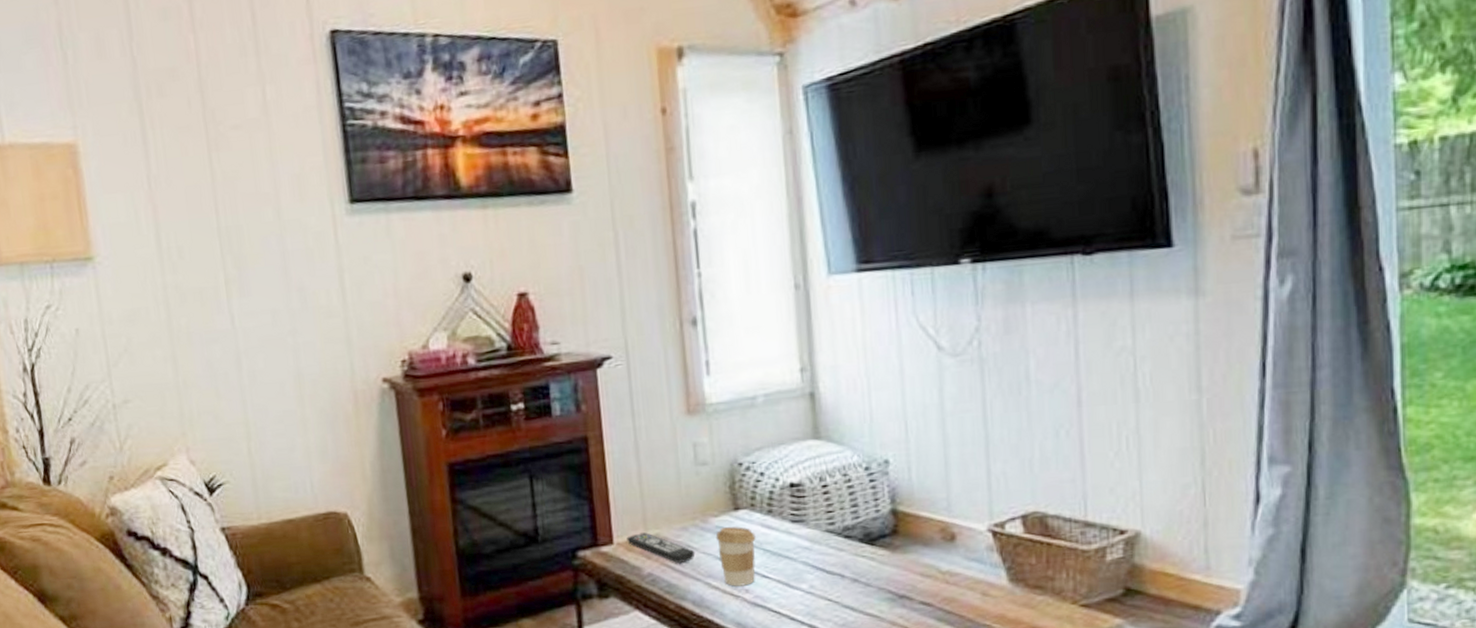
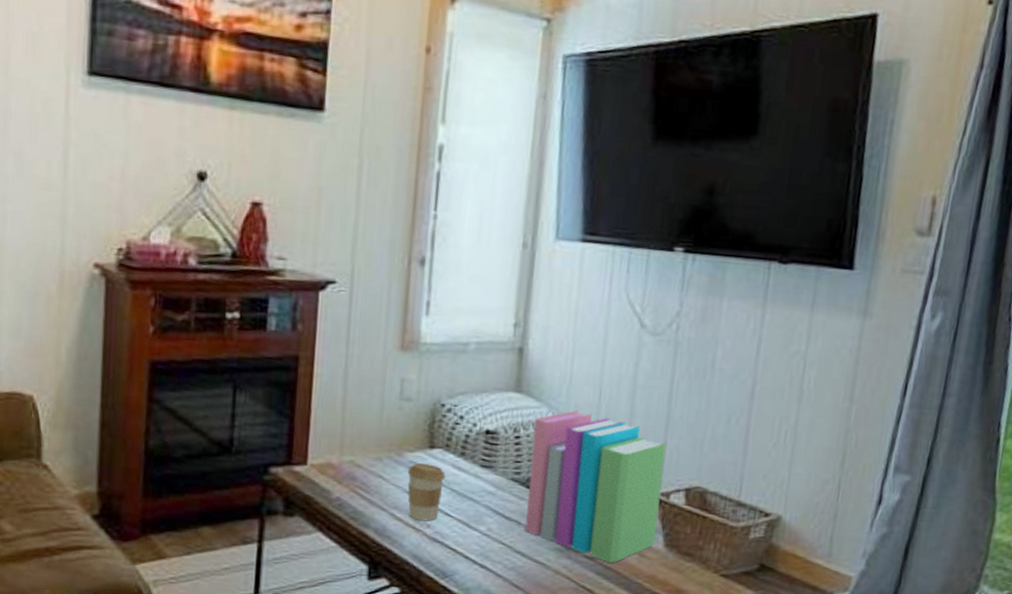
remote control: present [627,532,695,563] -> none [321,457,386,492]
books: none [839,448,997,607] -> present [525,410,667,563]

